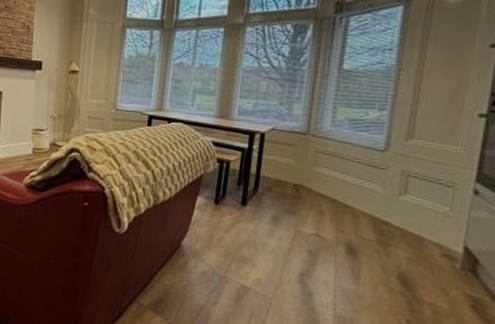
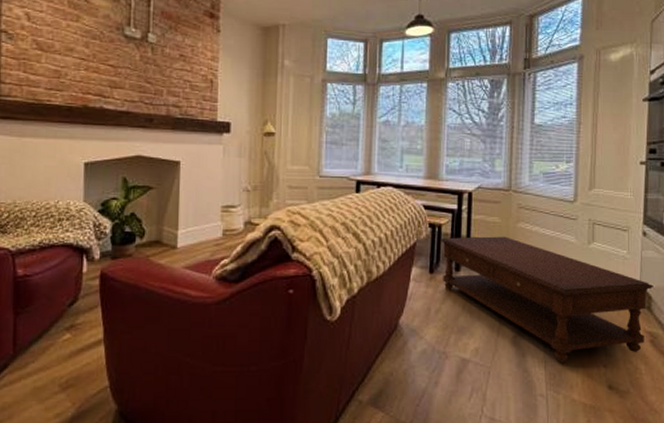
coffee table: none [228,173,483,316] -> present [440,236,654,362]

